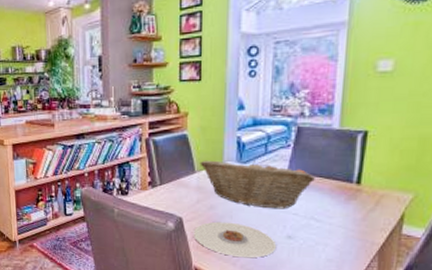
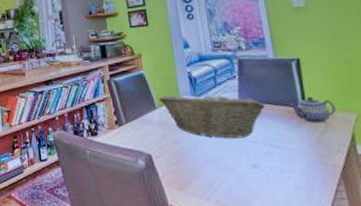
plate: present [193,221,277,258] -> none [163,155,246,192]
teapot: none [344,172,394,201] -> present [290,96,337,124]

